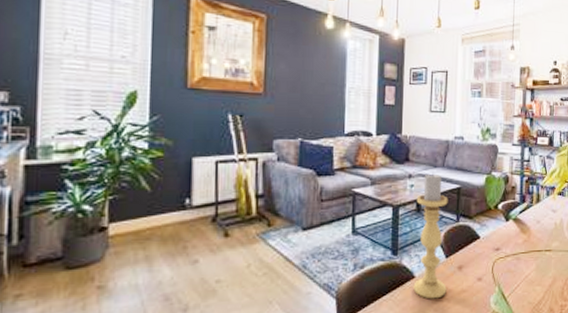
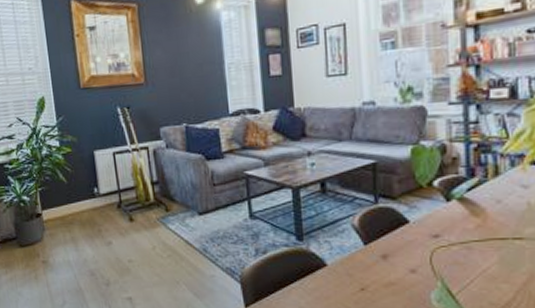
candle holder: present [413,173,448,299] -> none [319,148,369,290]

